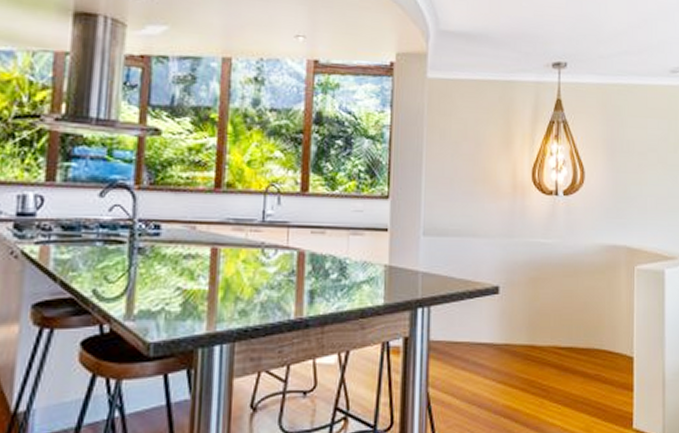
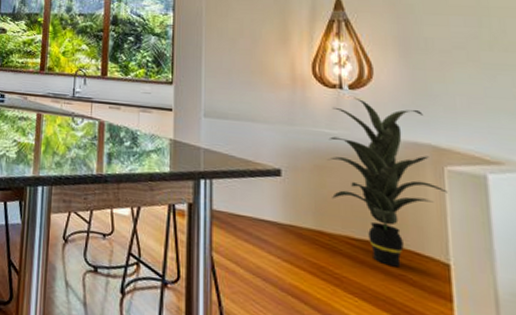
indoor plant: none [542,203,636,368] -> present [327,97,448,268]

